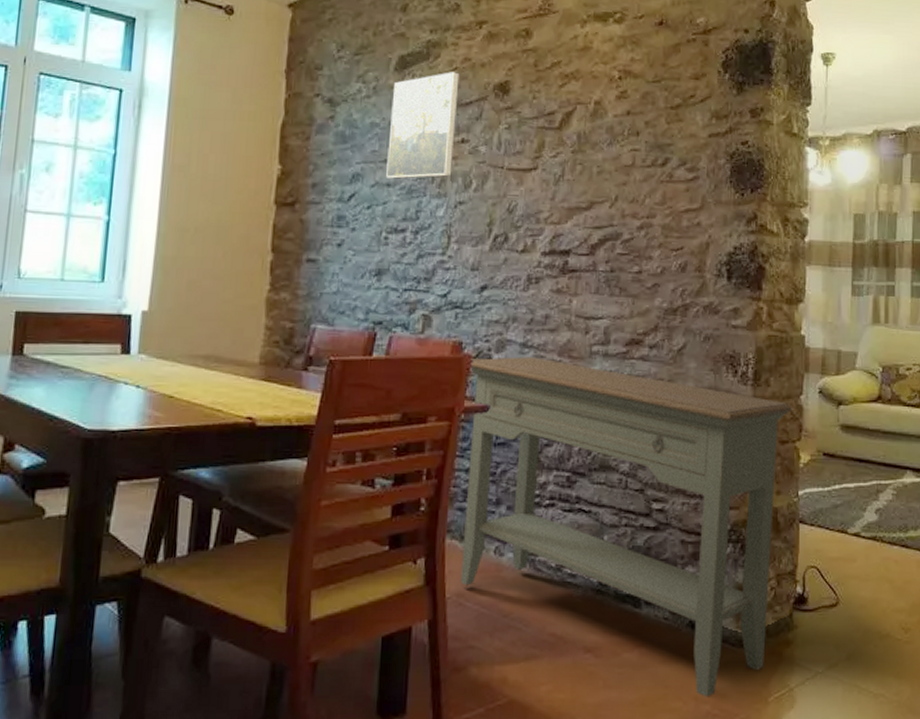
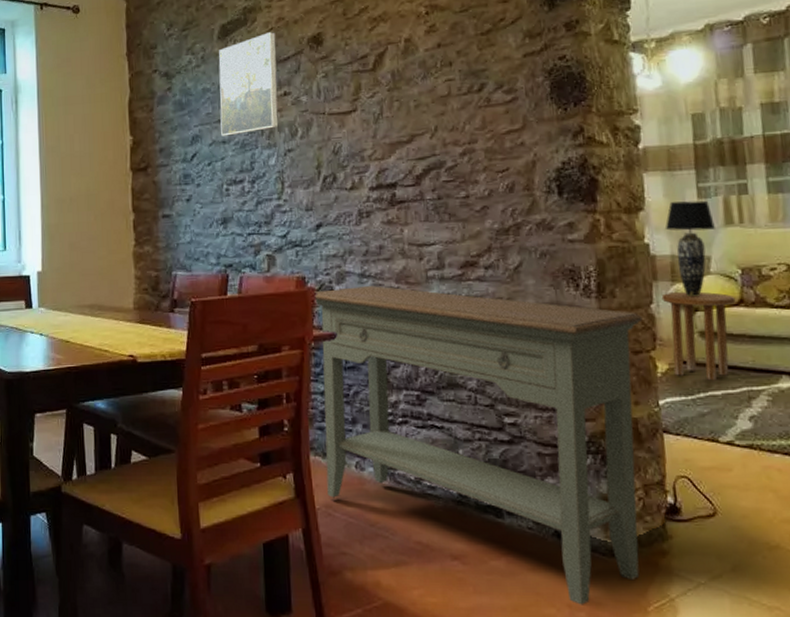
side table: none [811,385,875,473] -> present [661,292,736,381]
table lamp: none [820,297,864,391] -> present [665,200,715,298]

